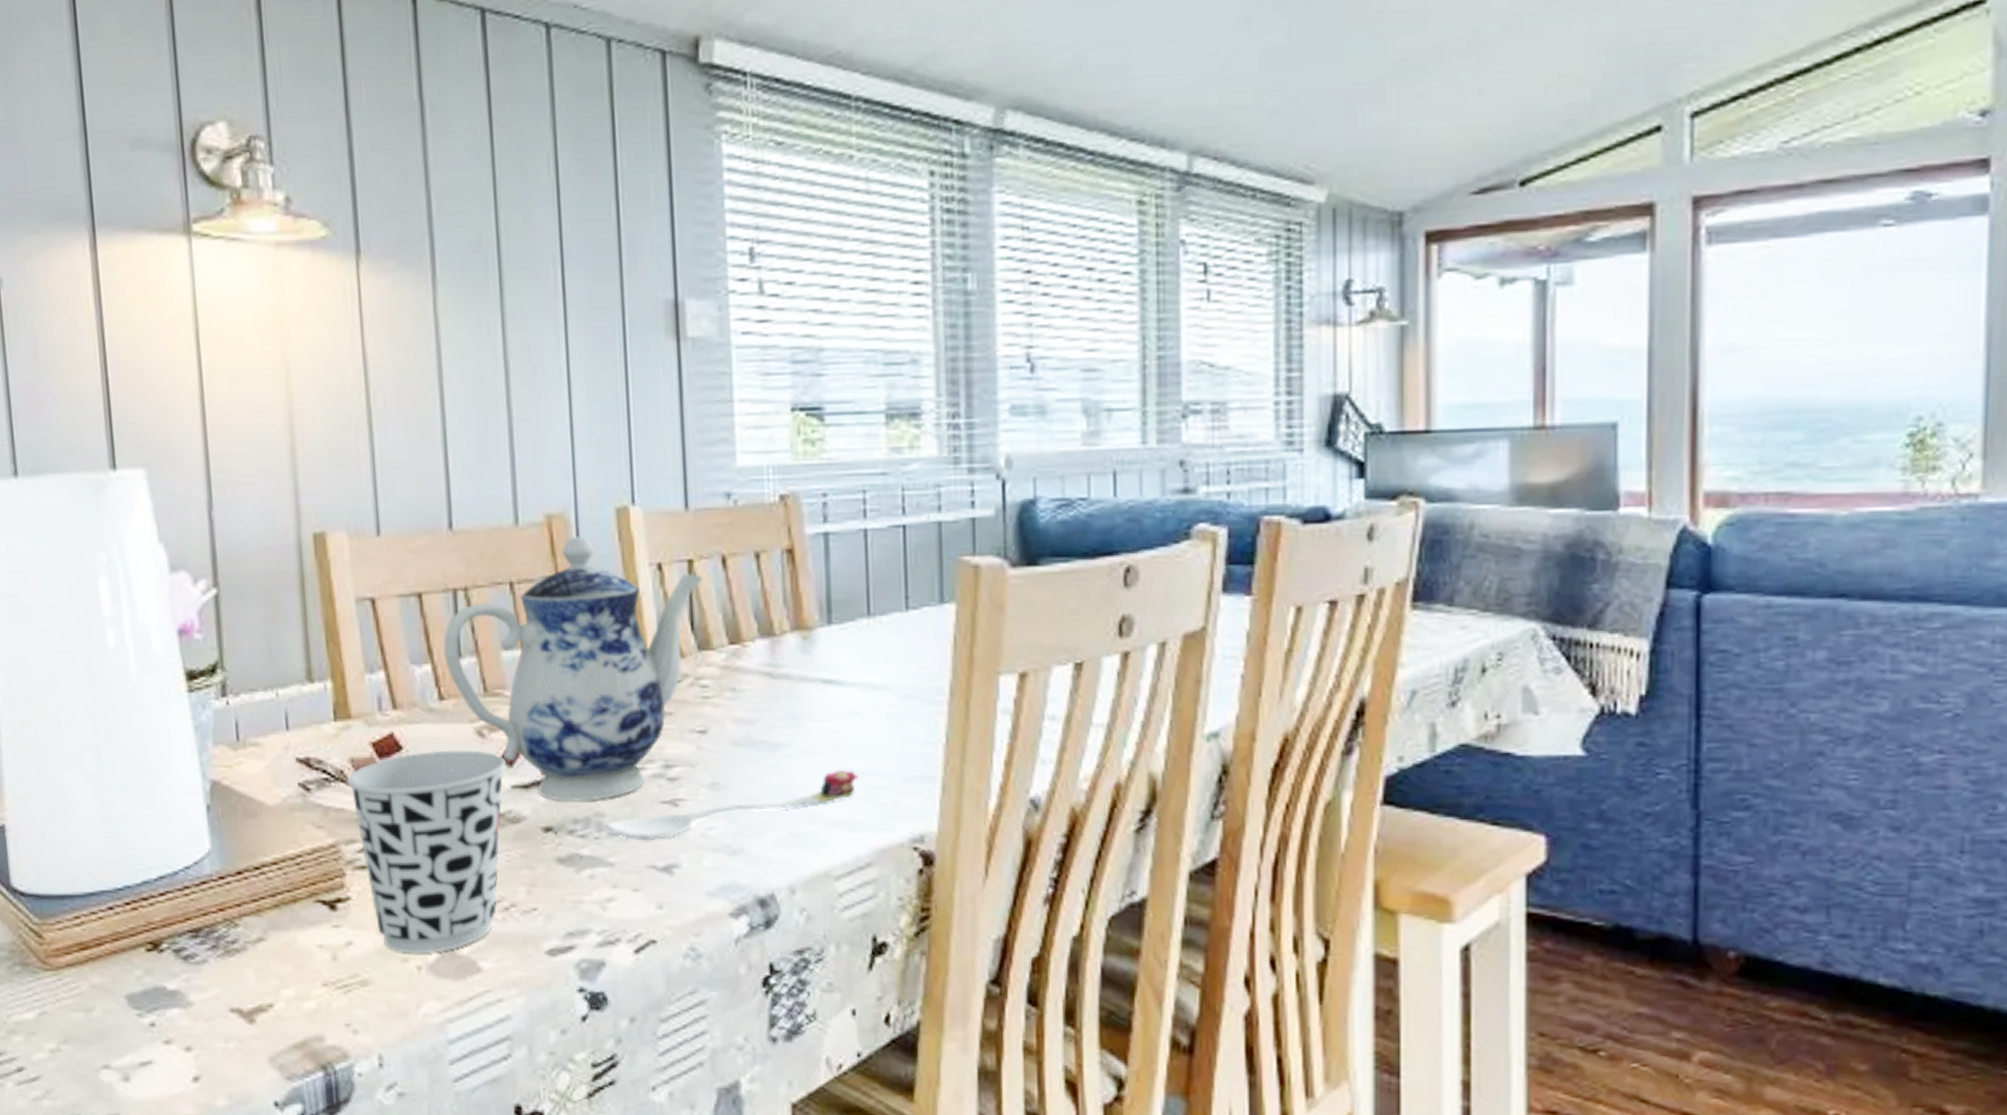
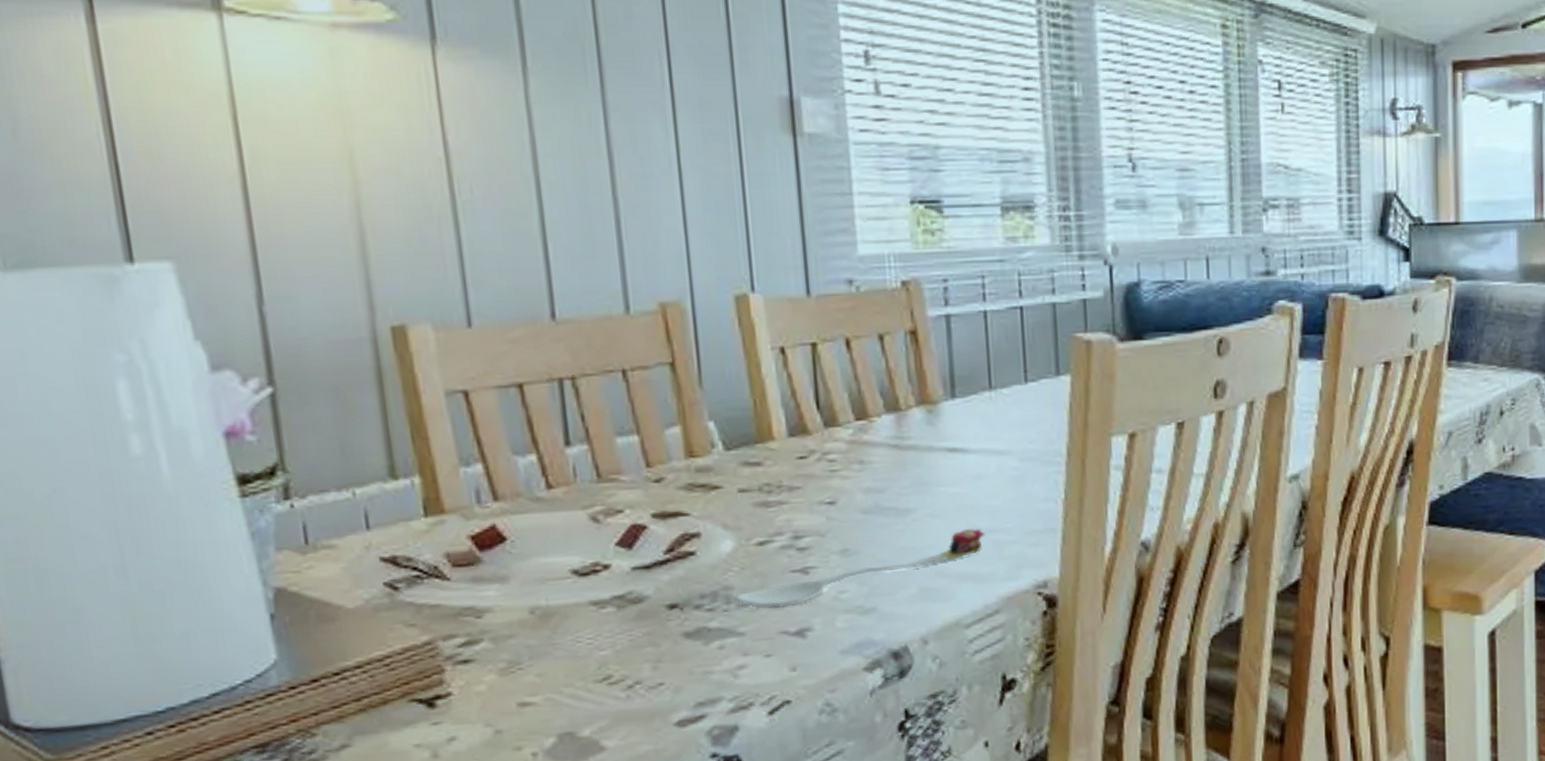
cup: present [346,750,506,954] -> none [442,535,625,742]
teapot: present [443,536,703,801] -> none [549,323,827,578]

